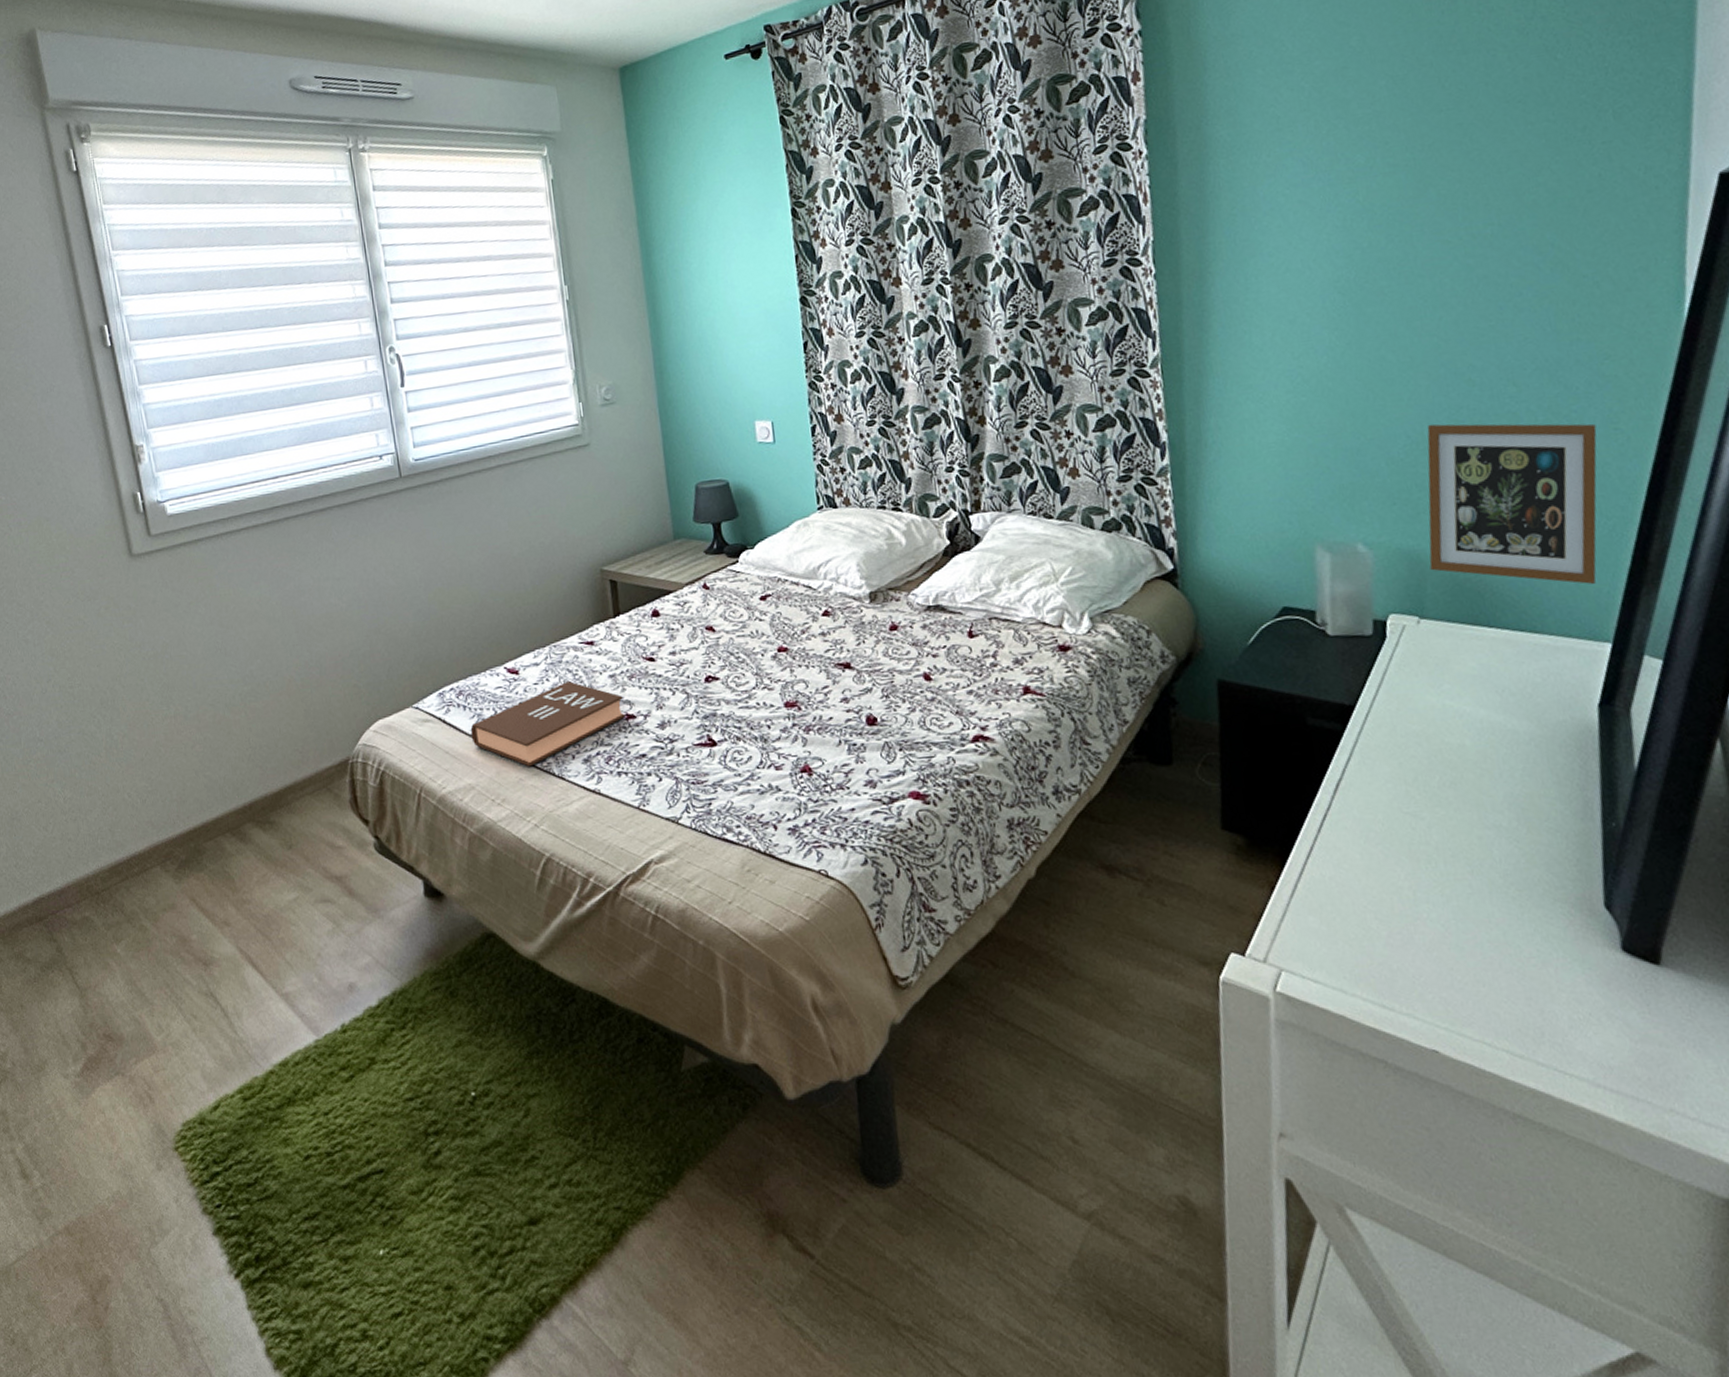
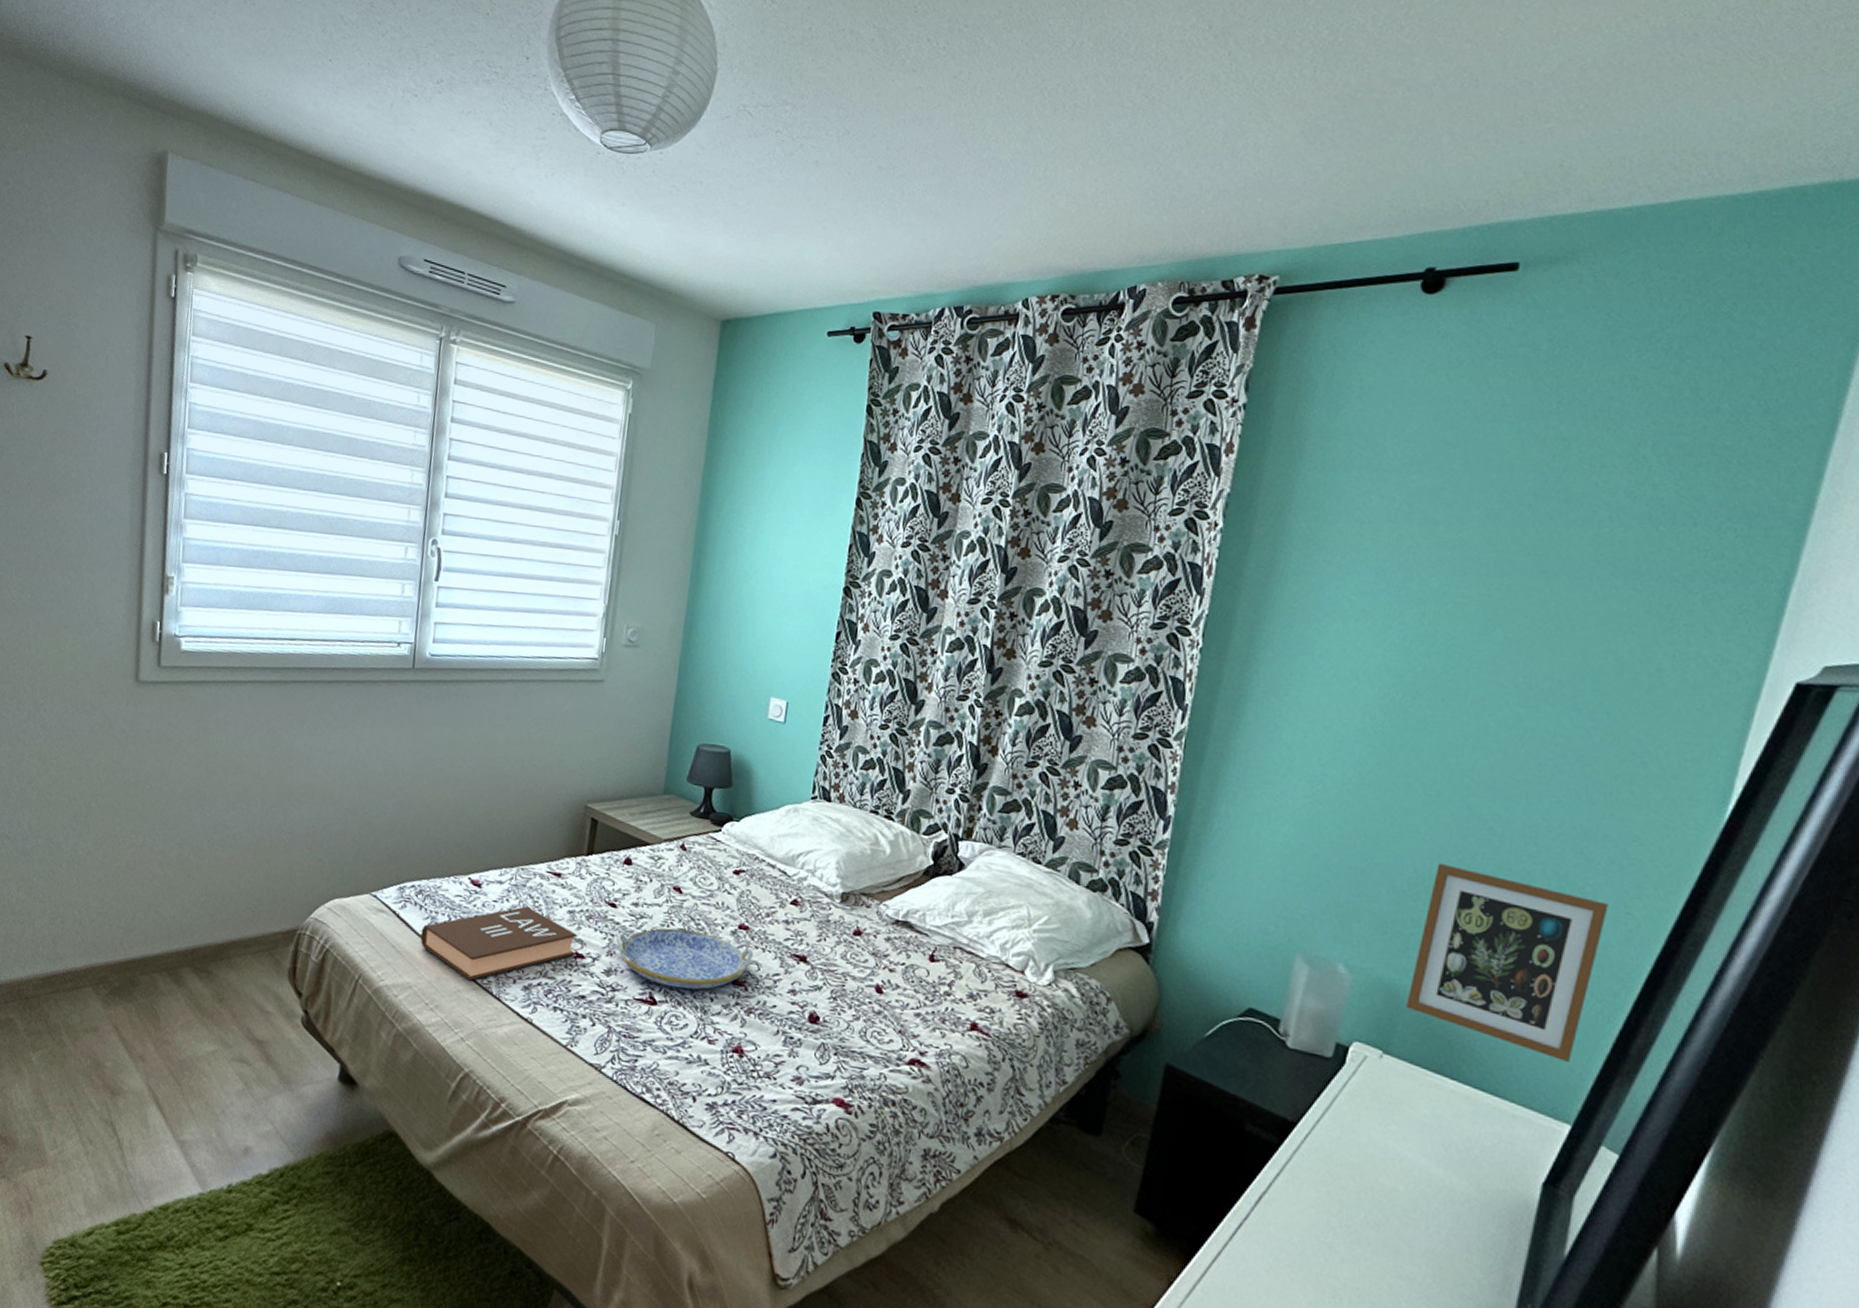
serving tray: none [662,664,800,725] -> present [616,928,754,990]

